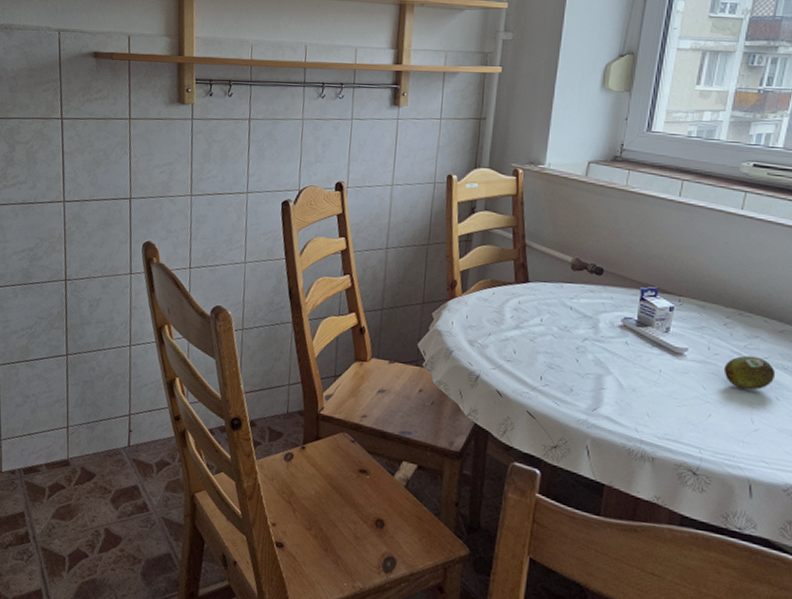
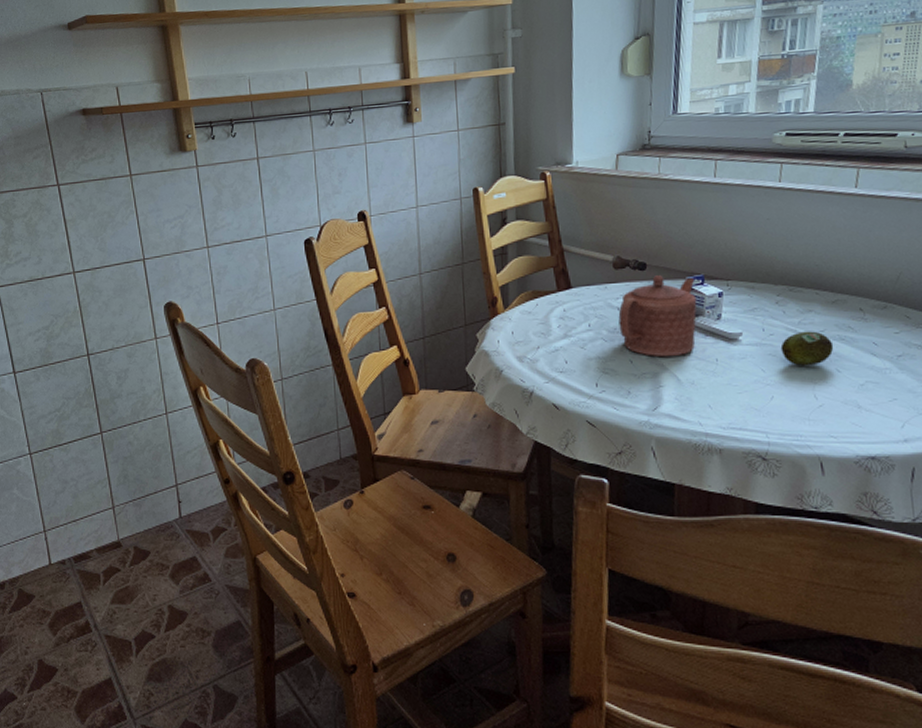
teapot: none [569,282,649,362] -> present [618,275,697,356]

